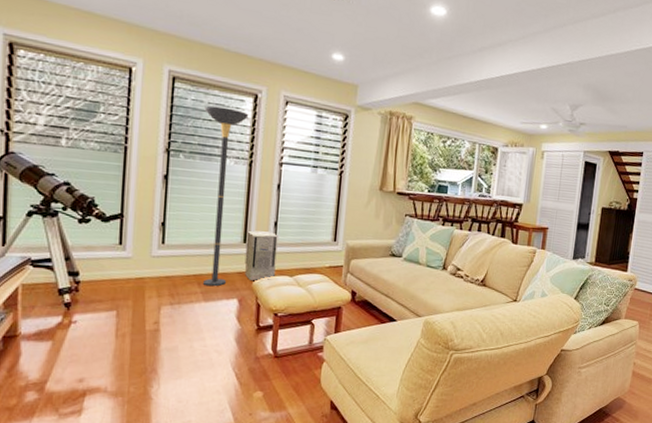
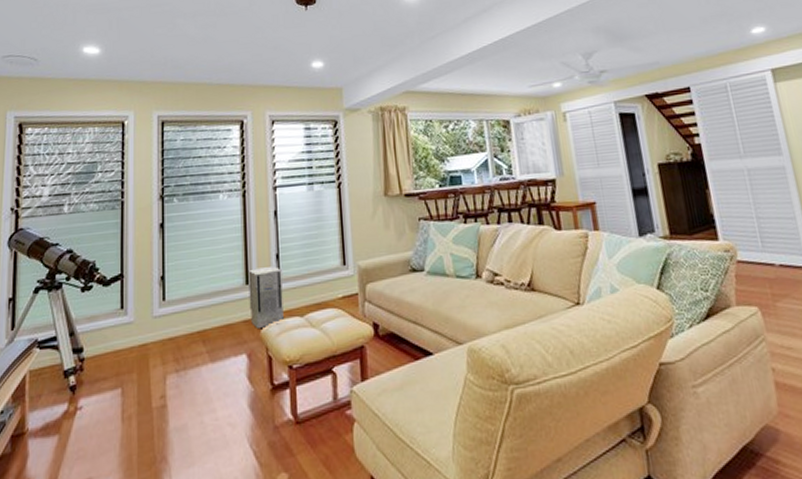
floor lamp: present [204,105,249,287] -> none [194,140,237,343]

